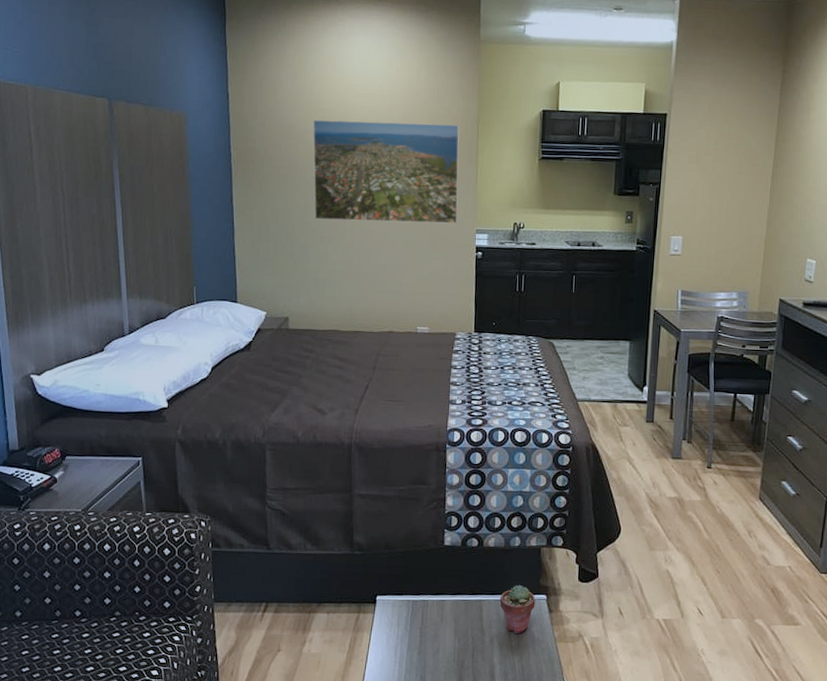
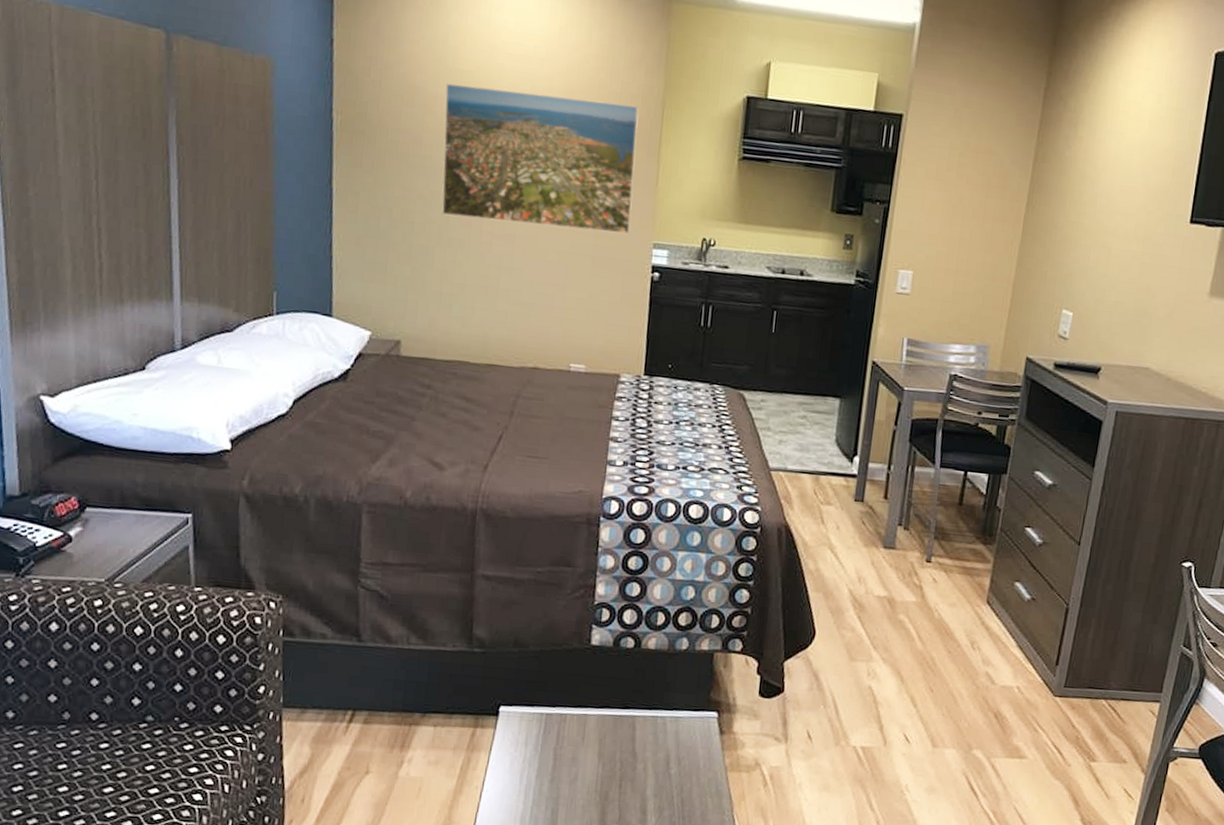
potted succulent: present [499,584,536,633] -> none [658,697,704,759]

